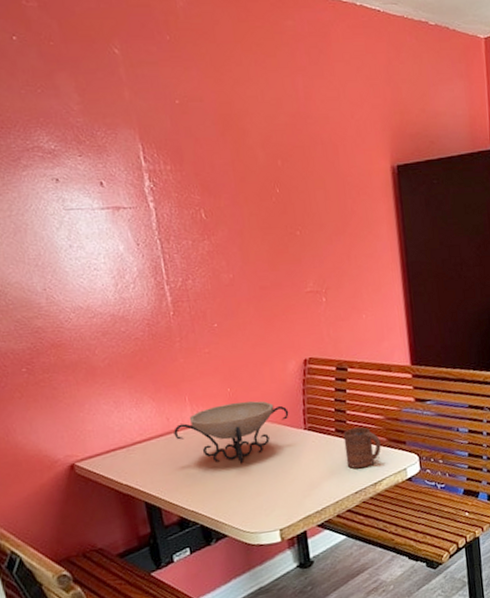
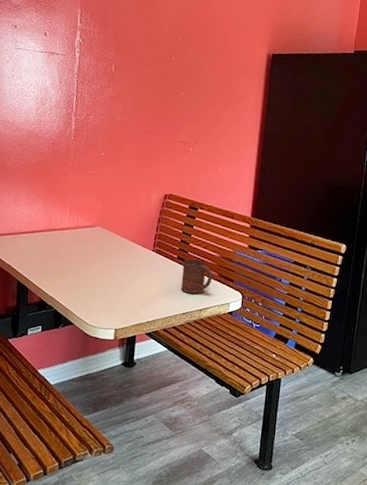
decorative bowl: present [173,401,289,464] -> none [52,217,144,268]

